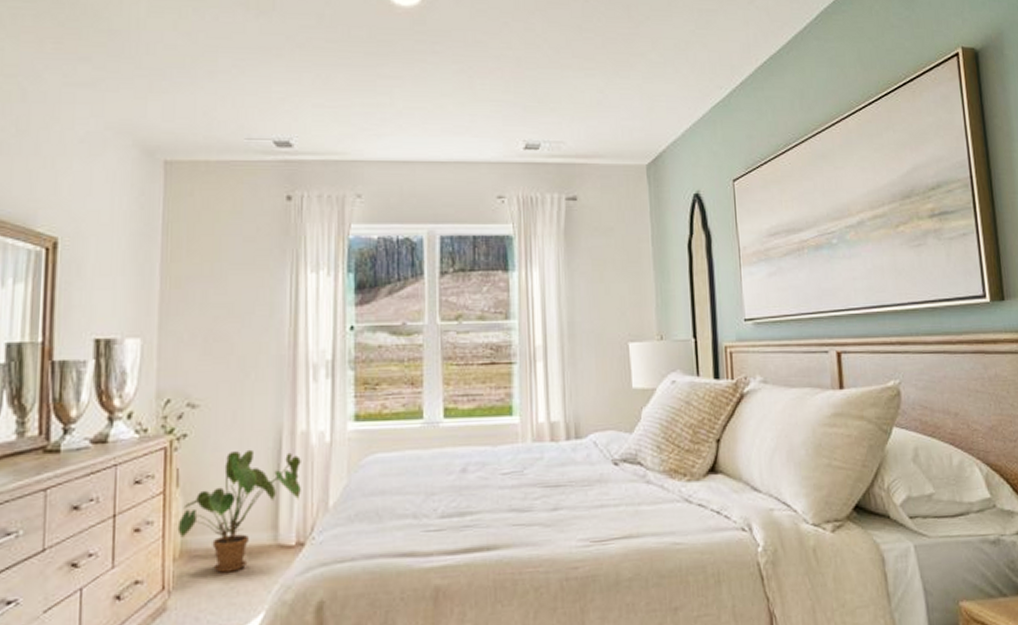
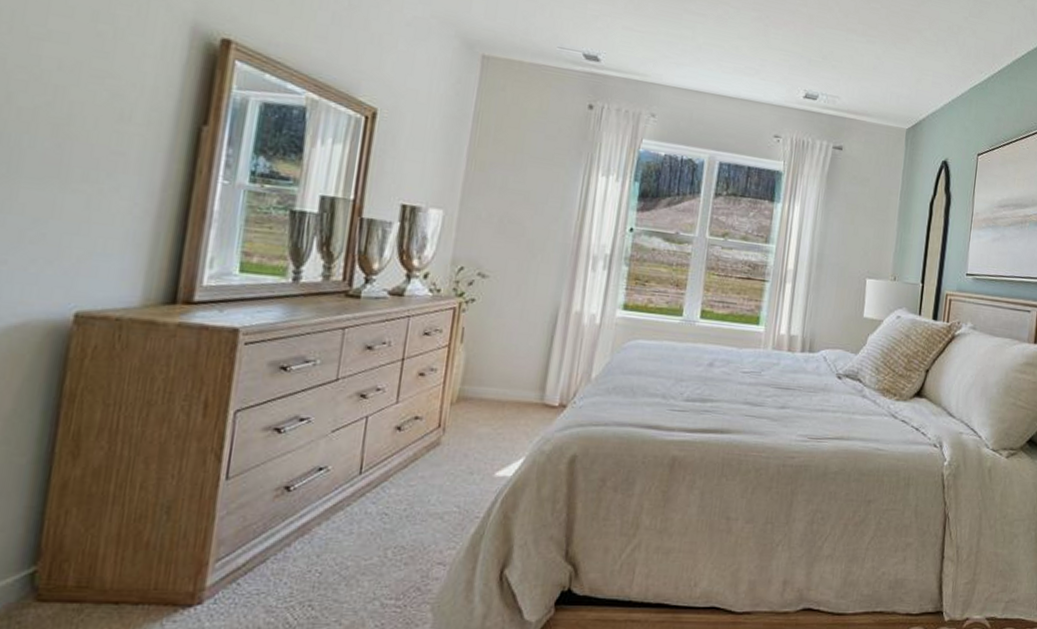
house plant: present [177,449,301,573] -> none [457,320,572,421]

